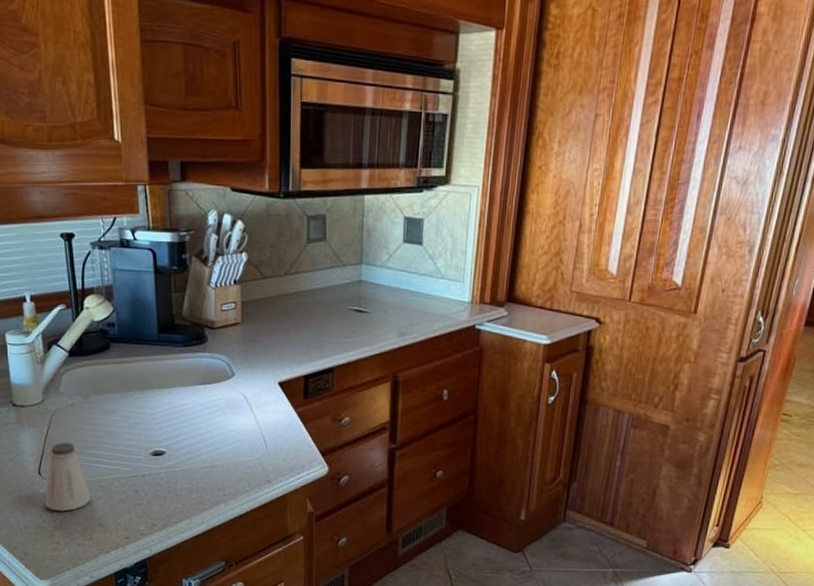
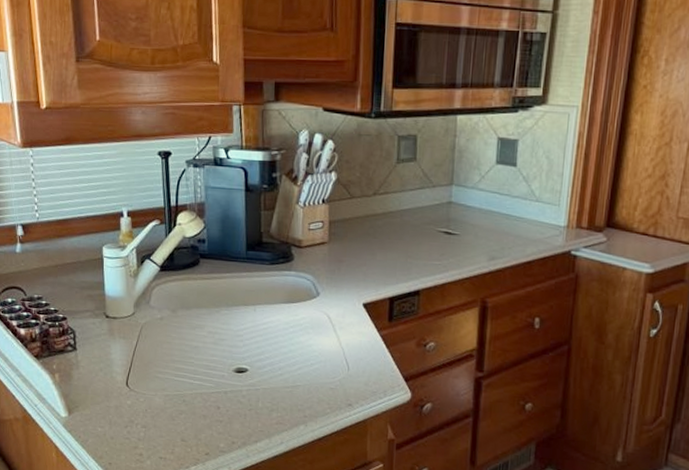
saltshaker: present [45,442,91,512] -> none [131,355,175,424]

